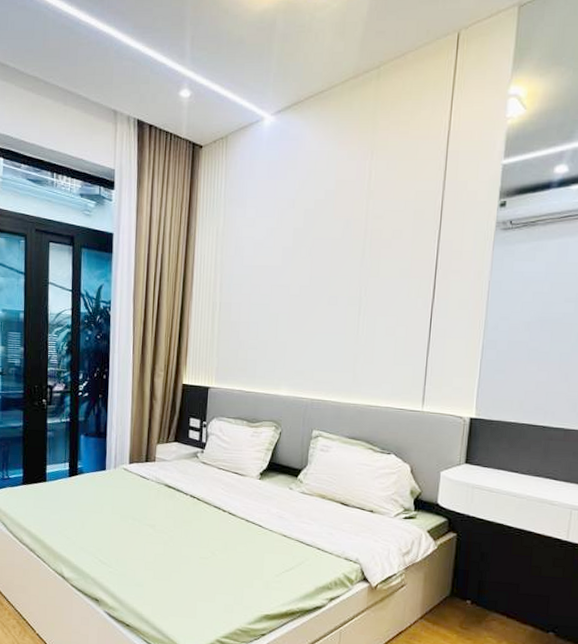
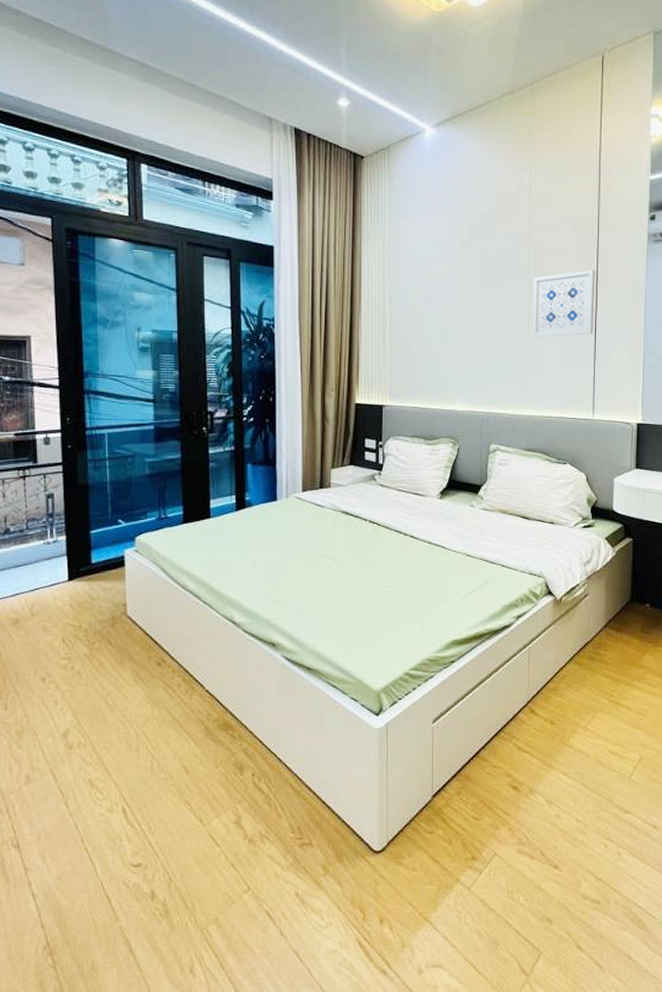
wall art: none [362,258,435,326] -> present [532,269,595,337]

